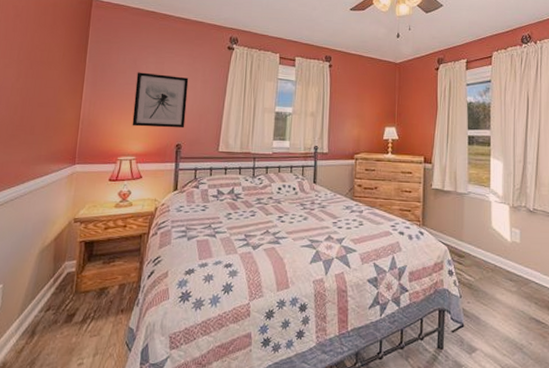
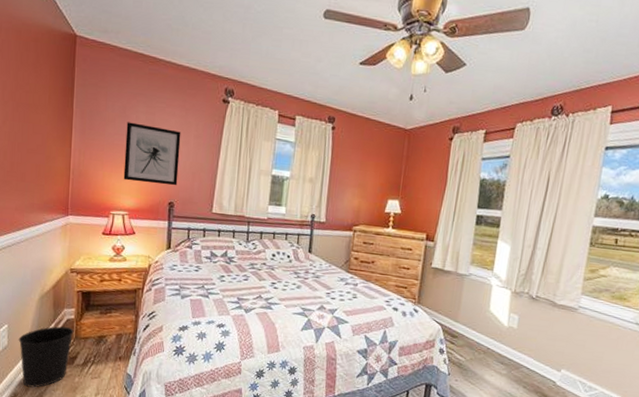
wastebasket: none [13,281,74,354] -> present [18,326,74,388]

